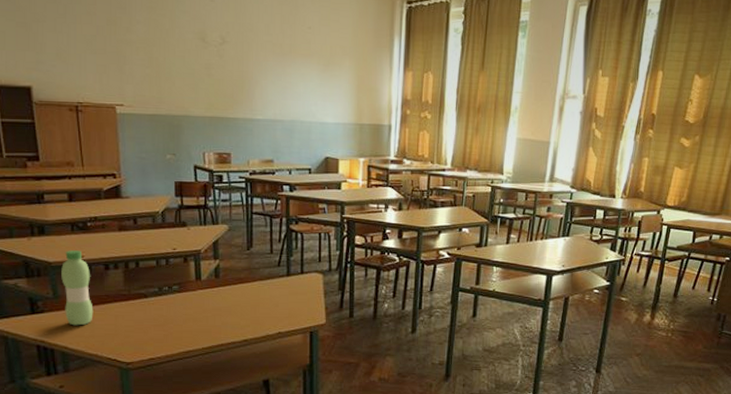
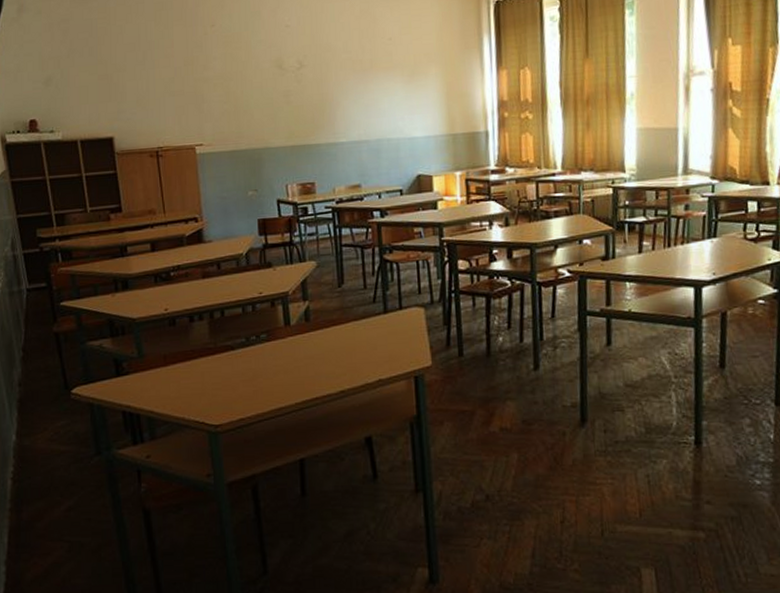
water bottle: present [61,250,93,326] -> none [146,303,179,387]

